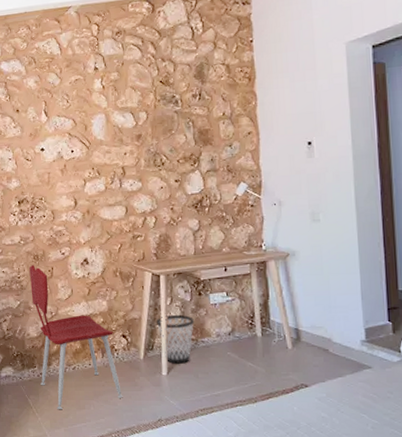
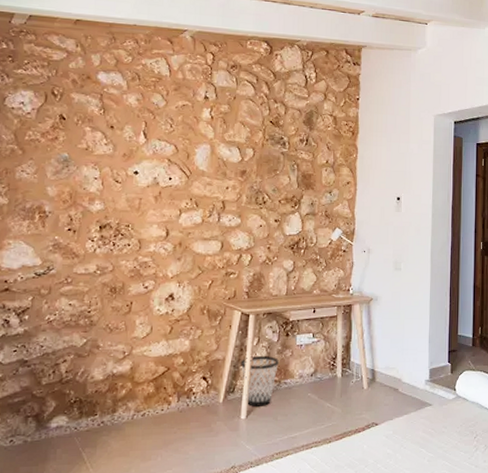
chair: present [29,264,123,410] -> none [100,297,196,464]

